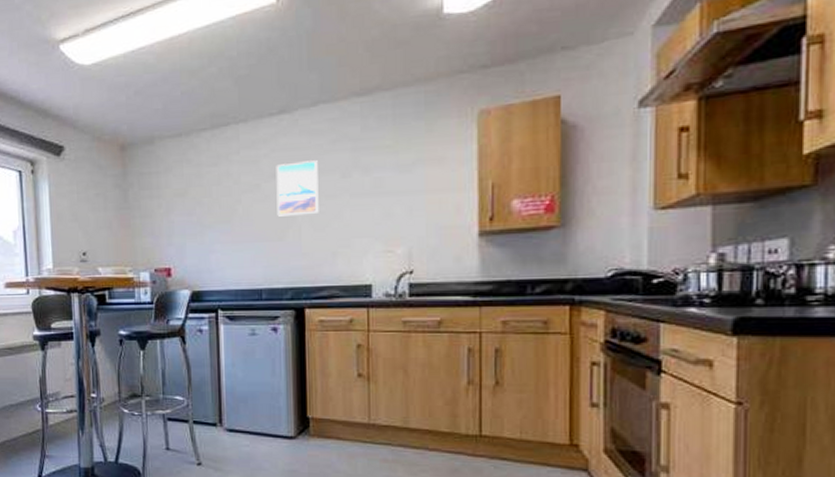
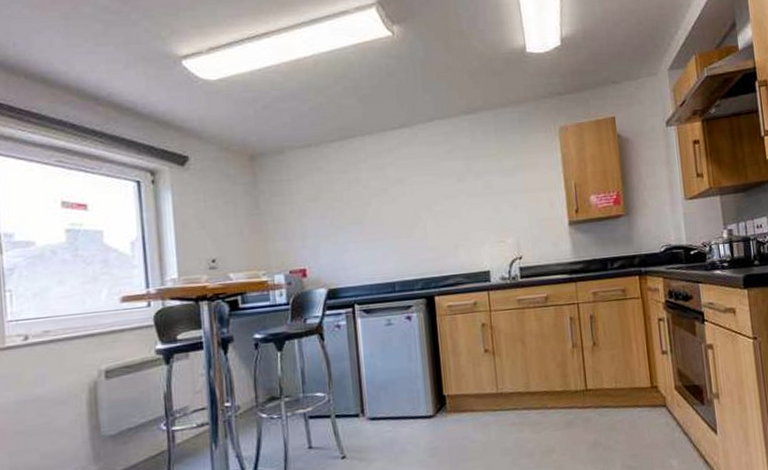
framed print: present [276,160,319,217] -> none [400,167,441,216]

